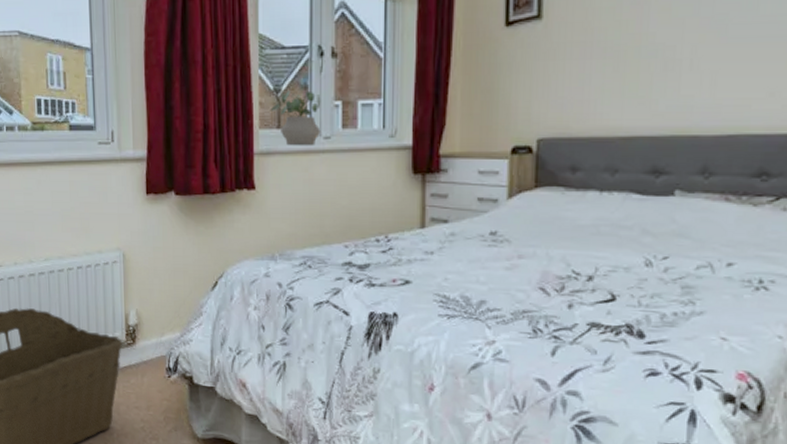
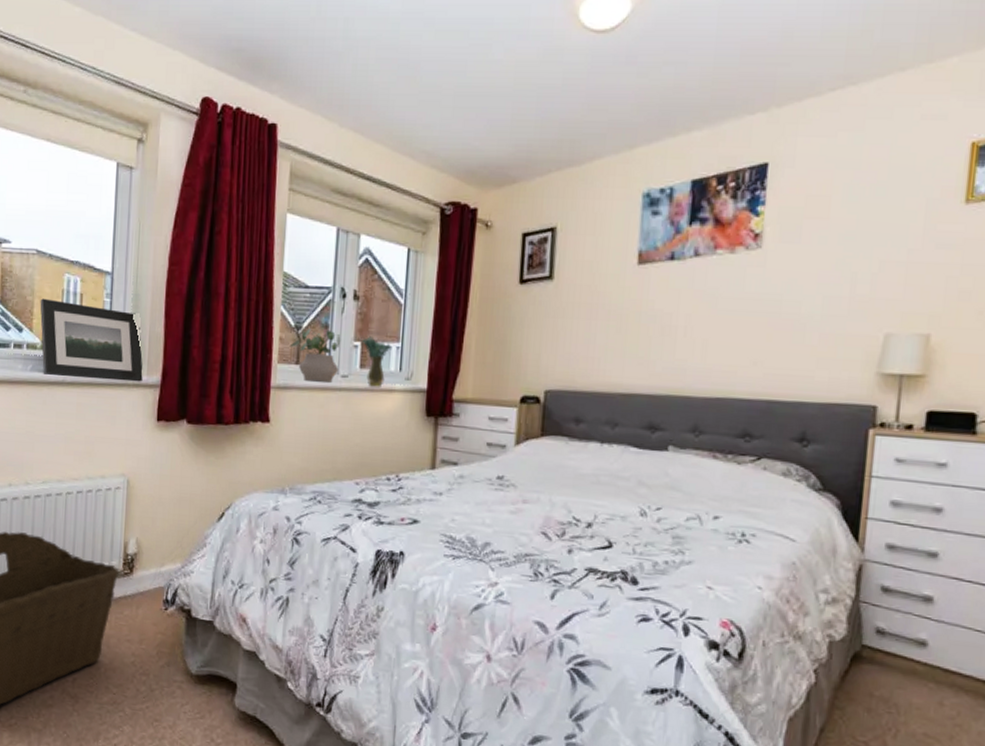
picture frame: none [26,79,129,157] -> present [40,298,143,382]
vase: none [343,94,373,148] -> present [362,336,391,389]

